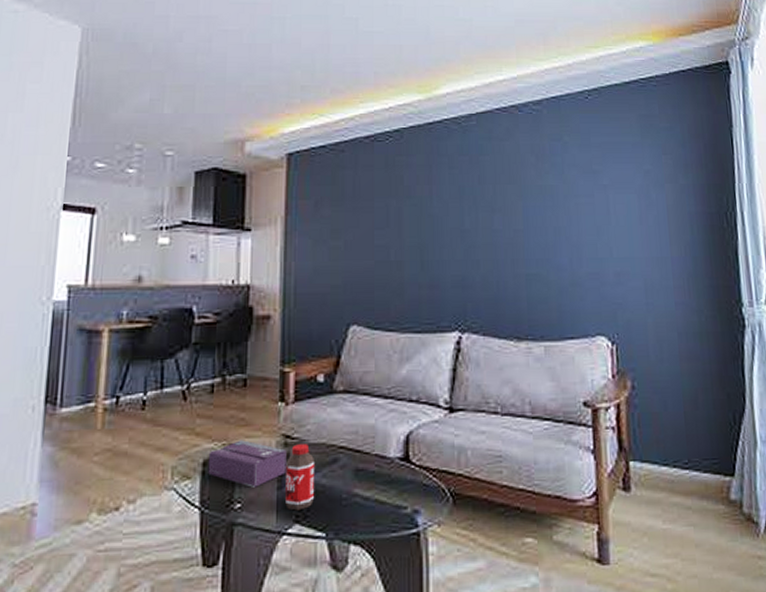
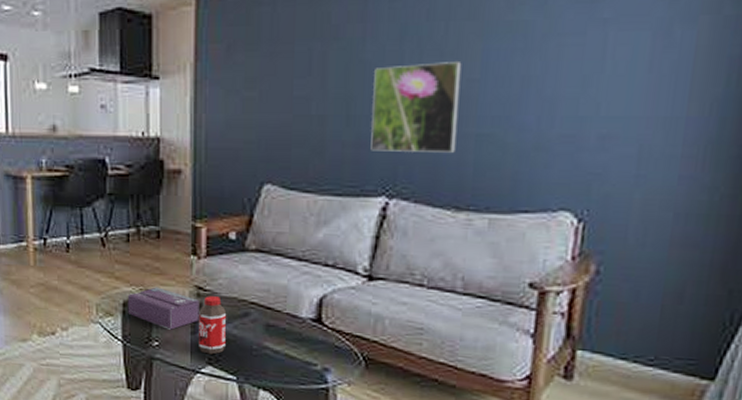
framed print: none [441,216,512,291] -> present [370,62,462,153]

